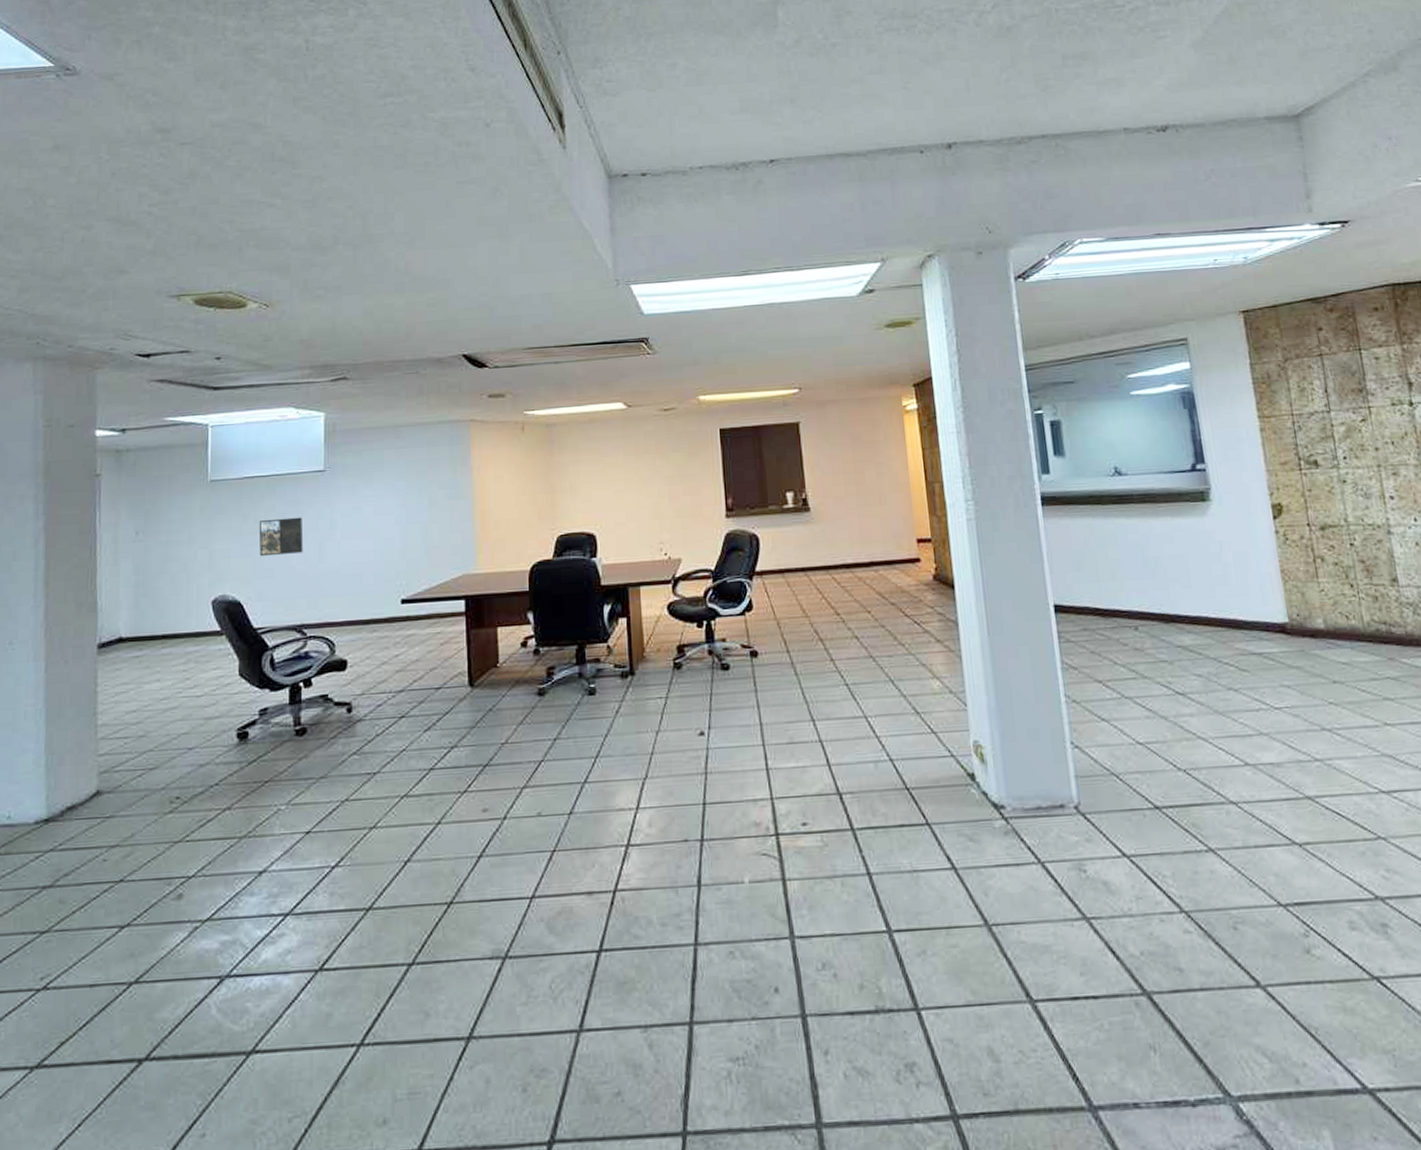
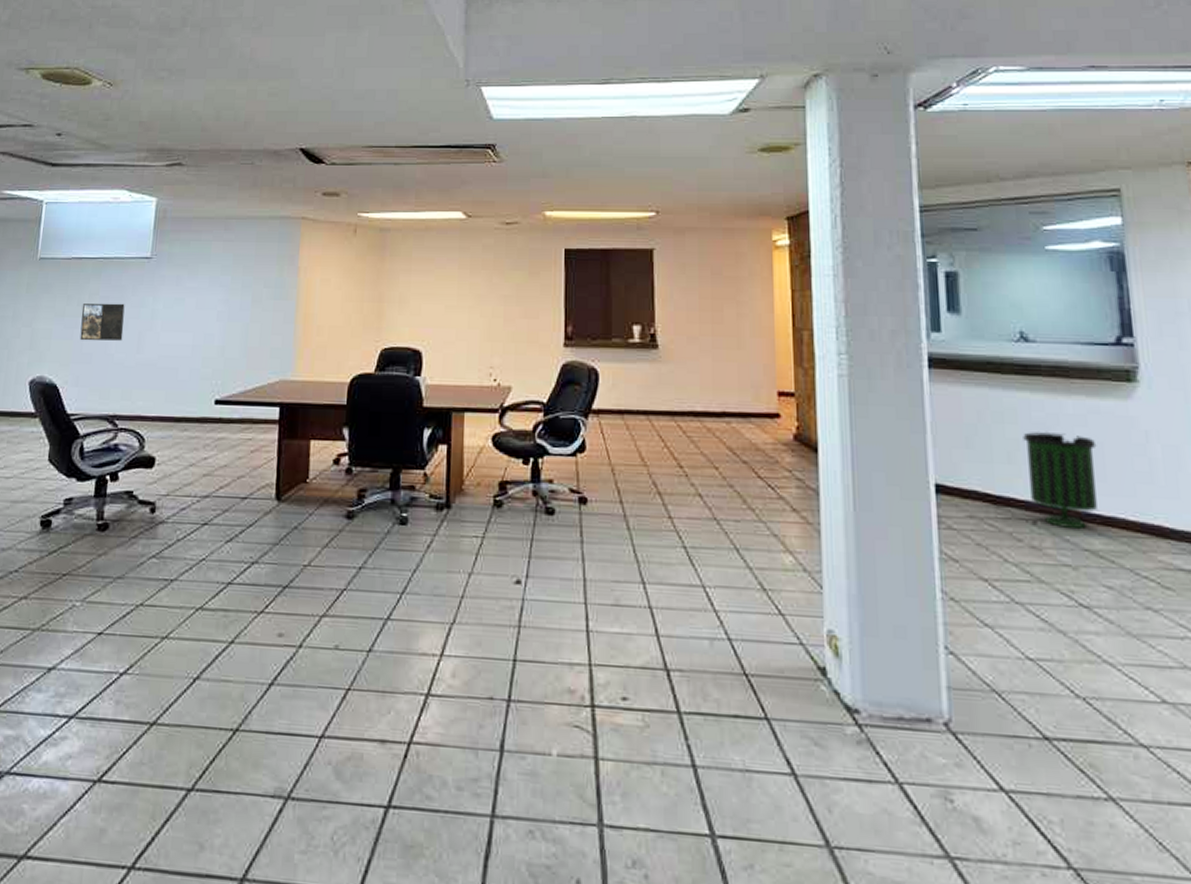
trash can: none [1122,550,1185,630] -> present [1023,431,1097,529]

